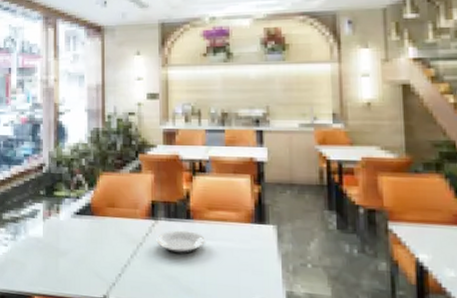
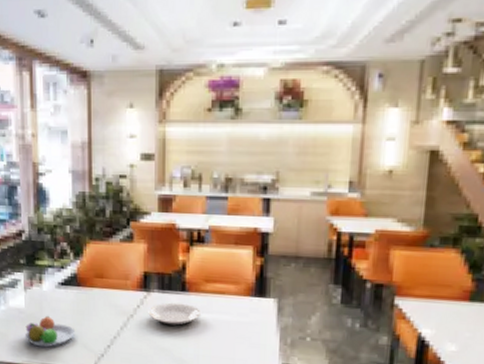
fruit bowl: none [42,244,89,277] -> present [24,315,76,348]

